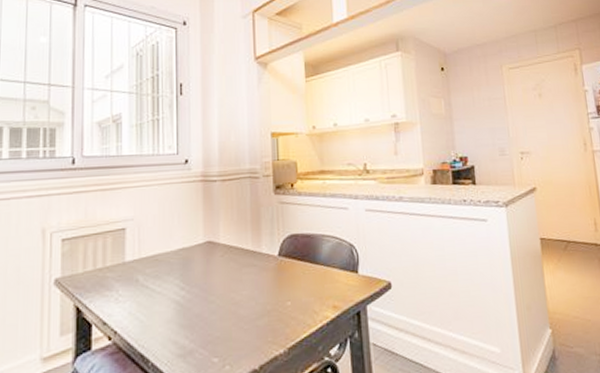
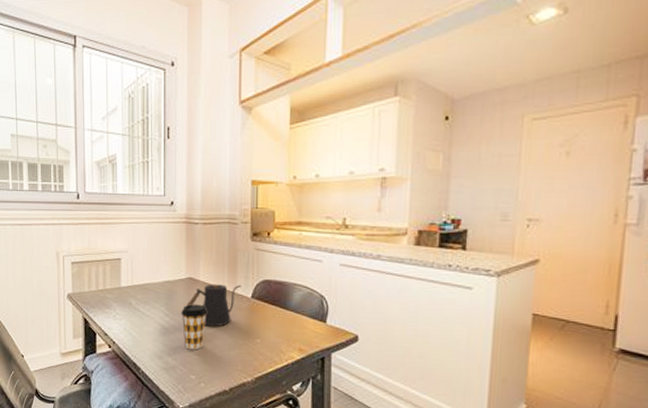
coffee cup: none [199,270,231,327] -> present [181,304,208,350]
kettle: none [205,243,266,296] -> present [186,284,241,327]

